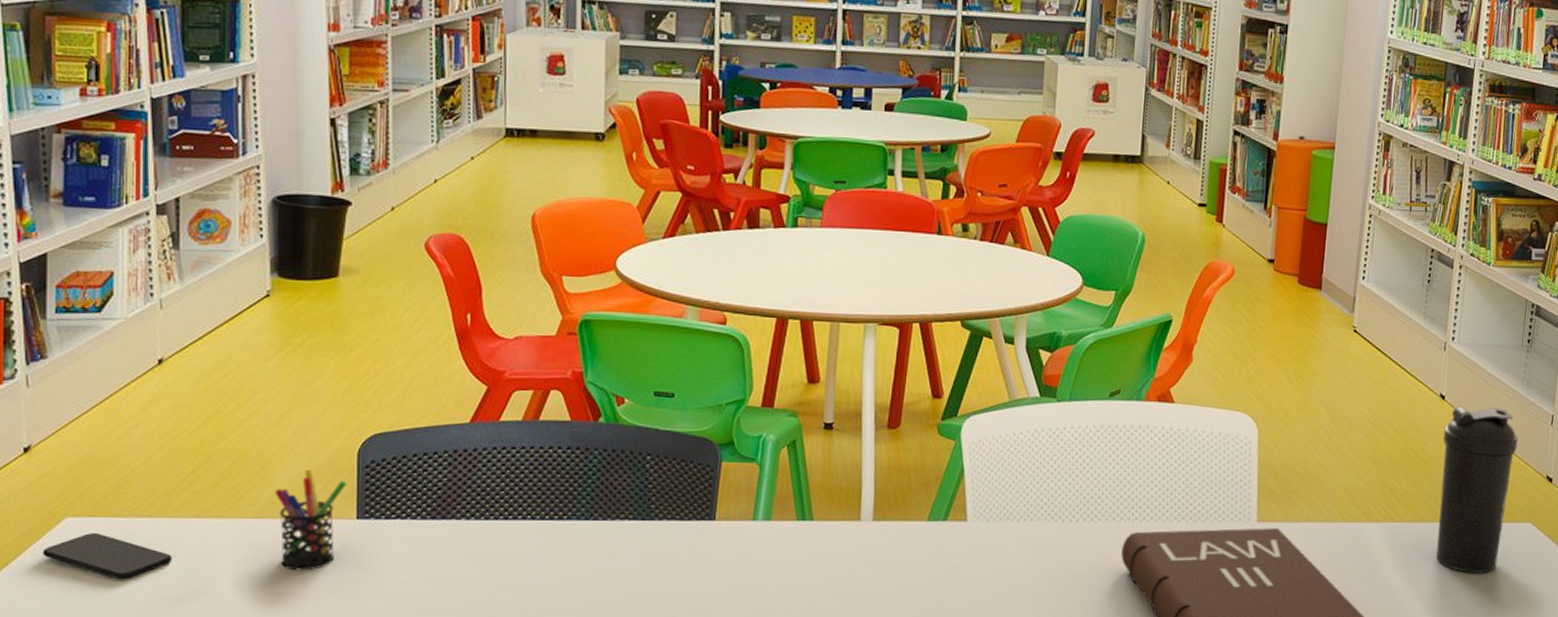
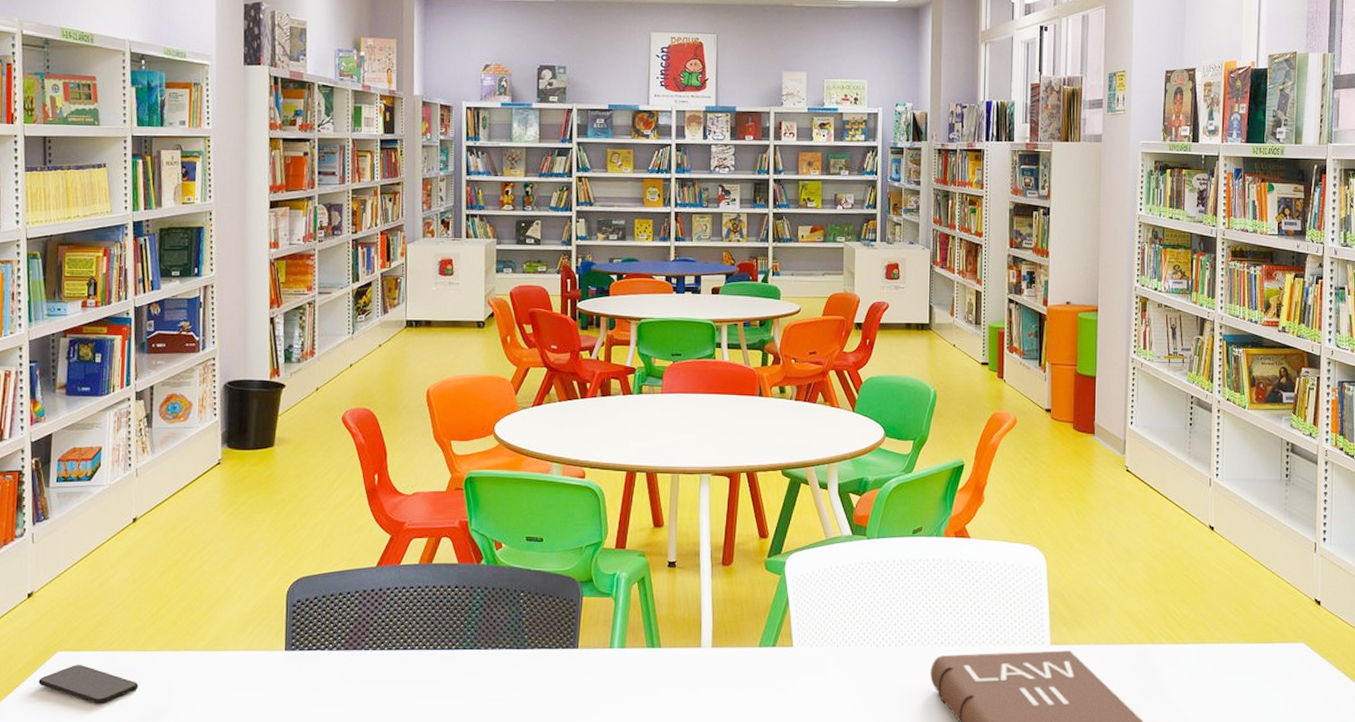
pen holder: present [275,468,347,571] -> none [220,608,278,696]
water bottle: present [1436,406,1519,573] -> none [1215,536,1285,691]

